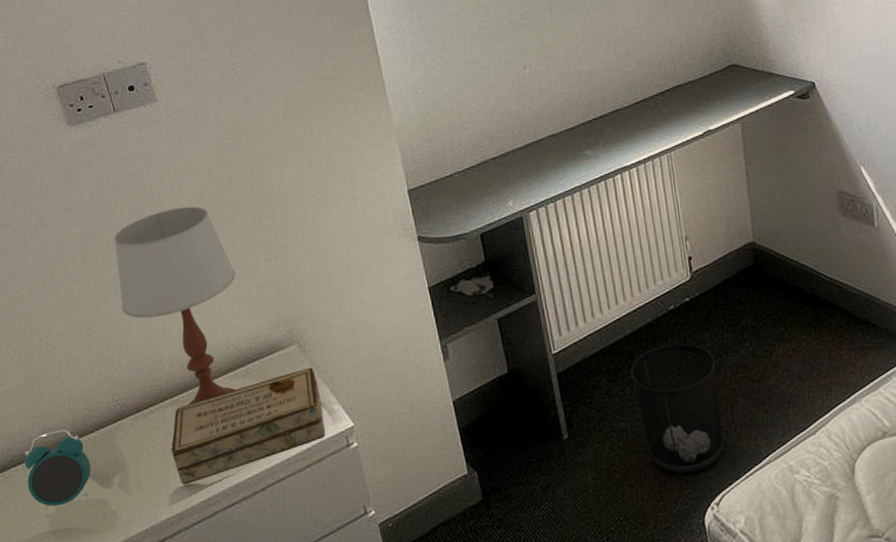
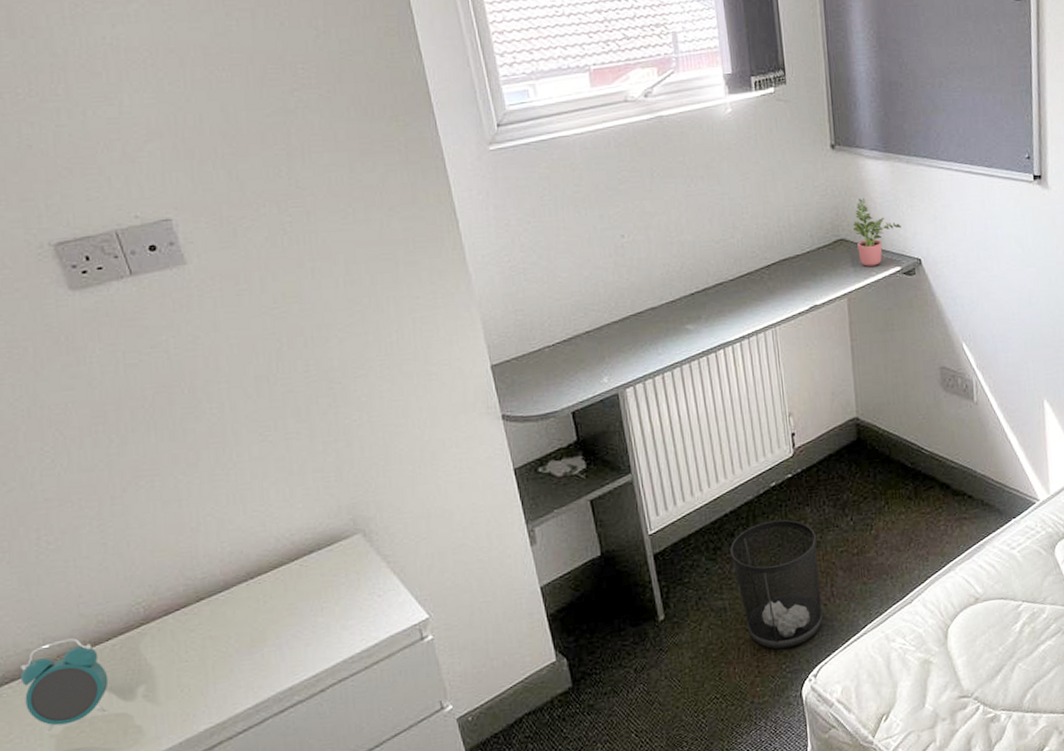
table lamp: present [114,206,236,404] -> none [133,383,288,603]
decorative box: present [170,367,326,485] -> none [208,557,396,692]
potted plant: none [745,23,794,91] -> present [853,197,901,267]

